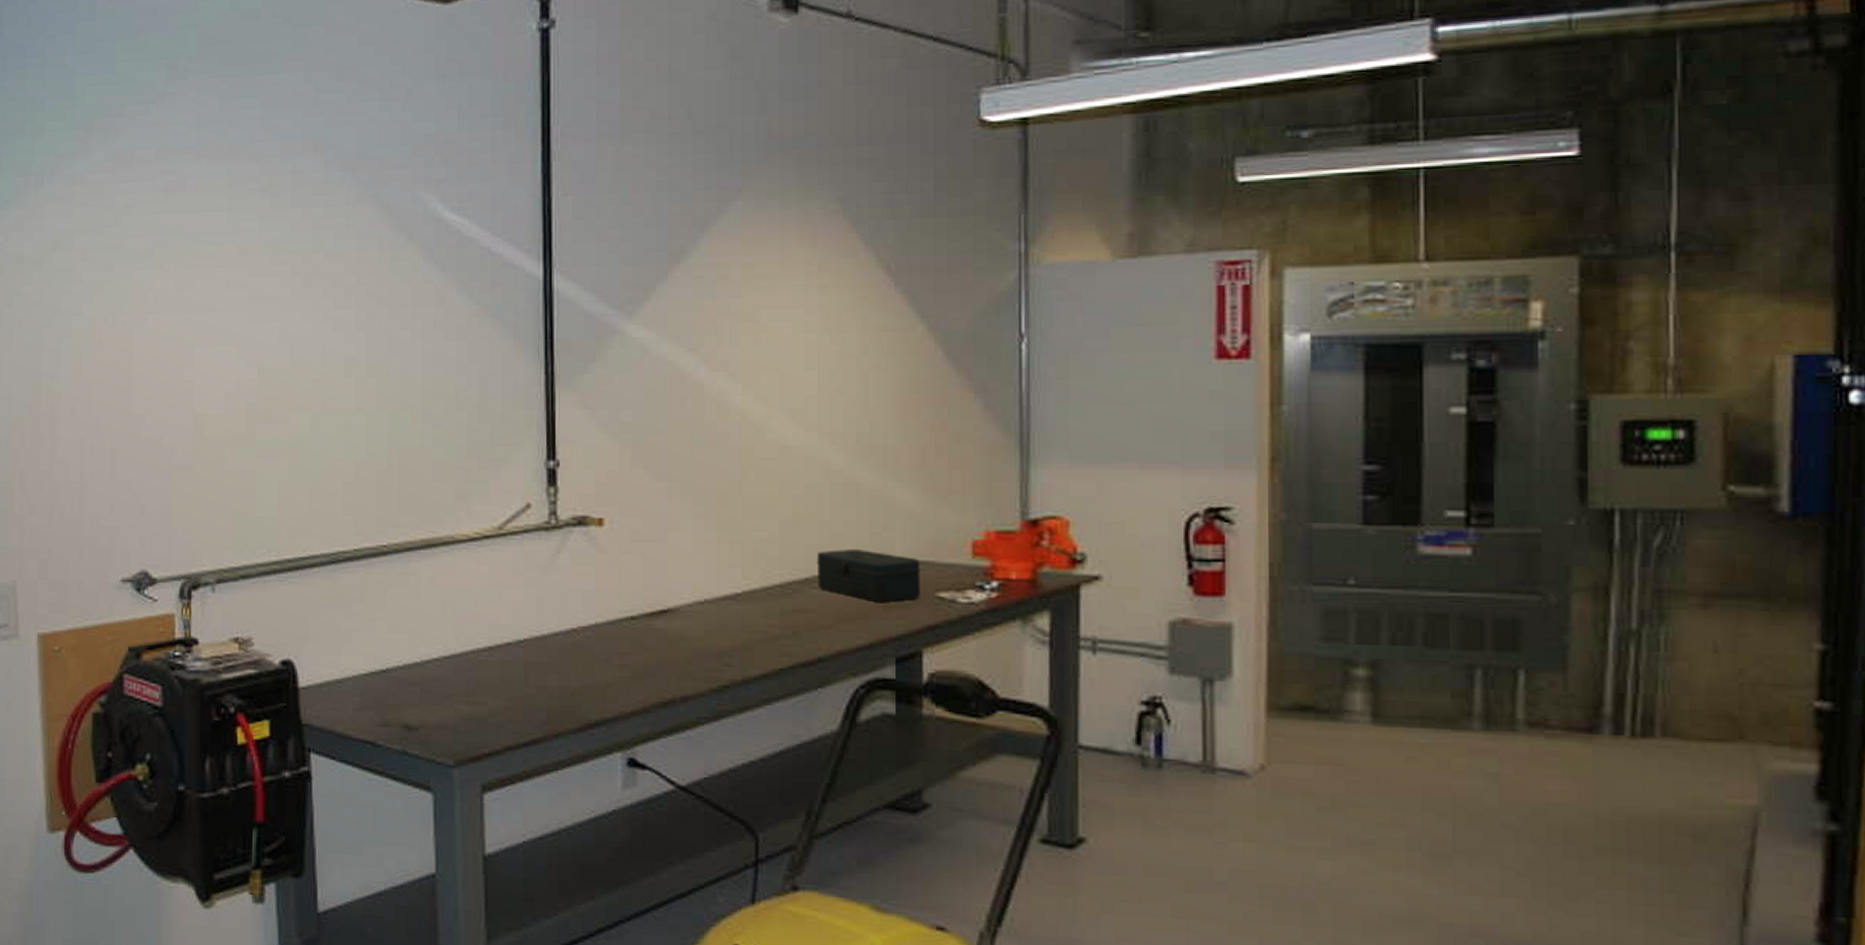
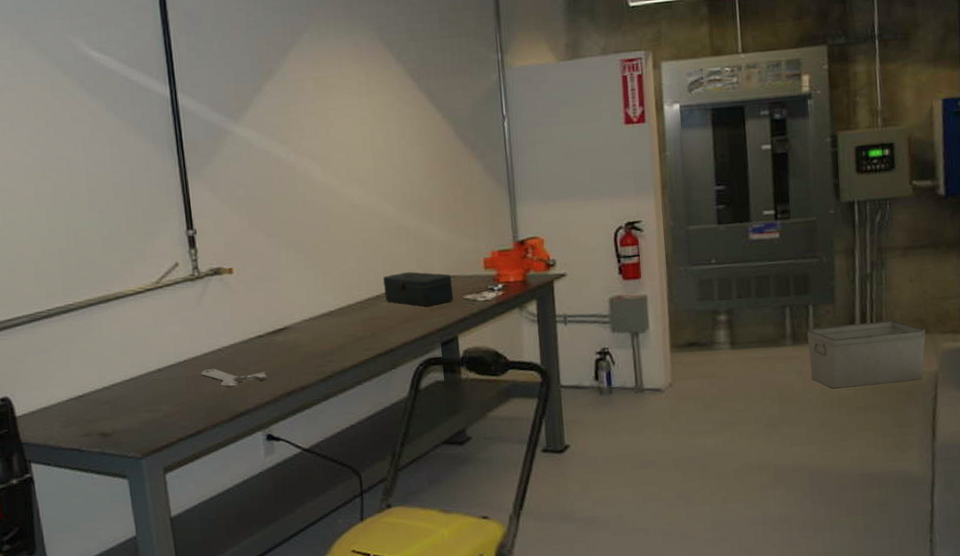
wrench: none [546,656,637,686] -> present [201,369,267,388]
storage bin: none [1511,707,1739,818] -> present [806,320,926,389]

